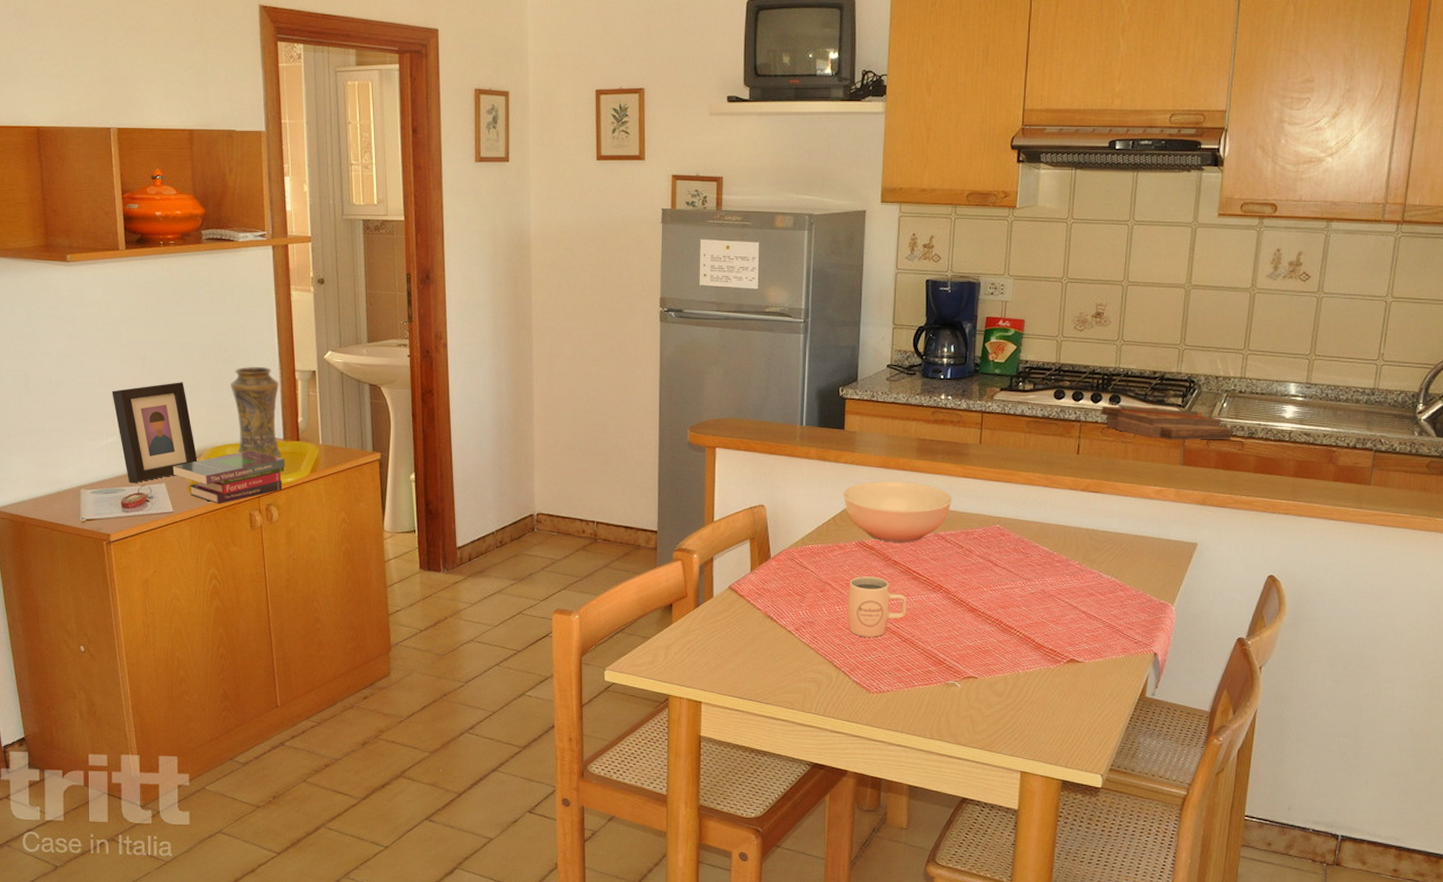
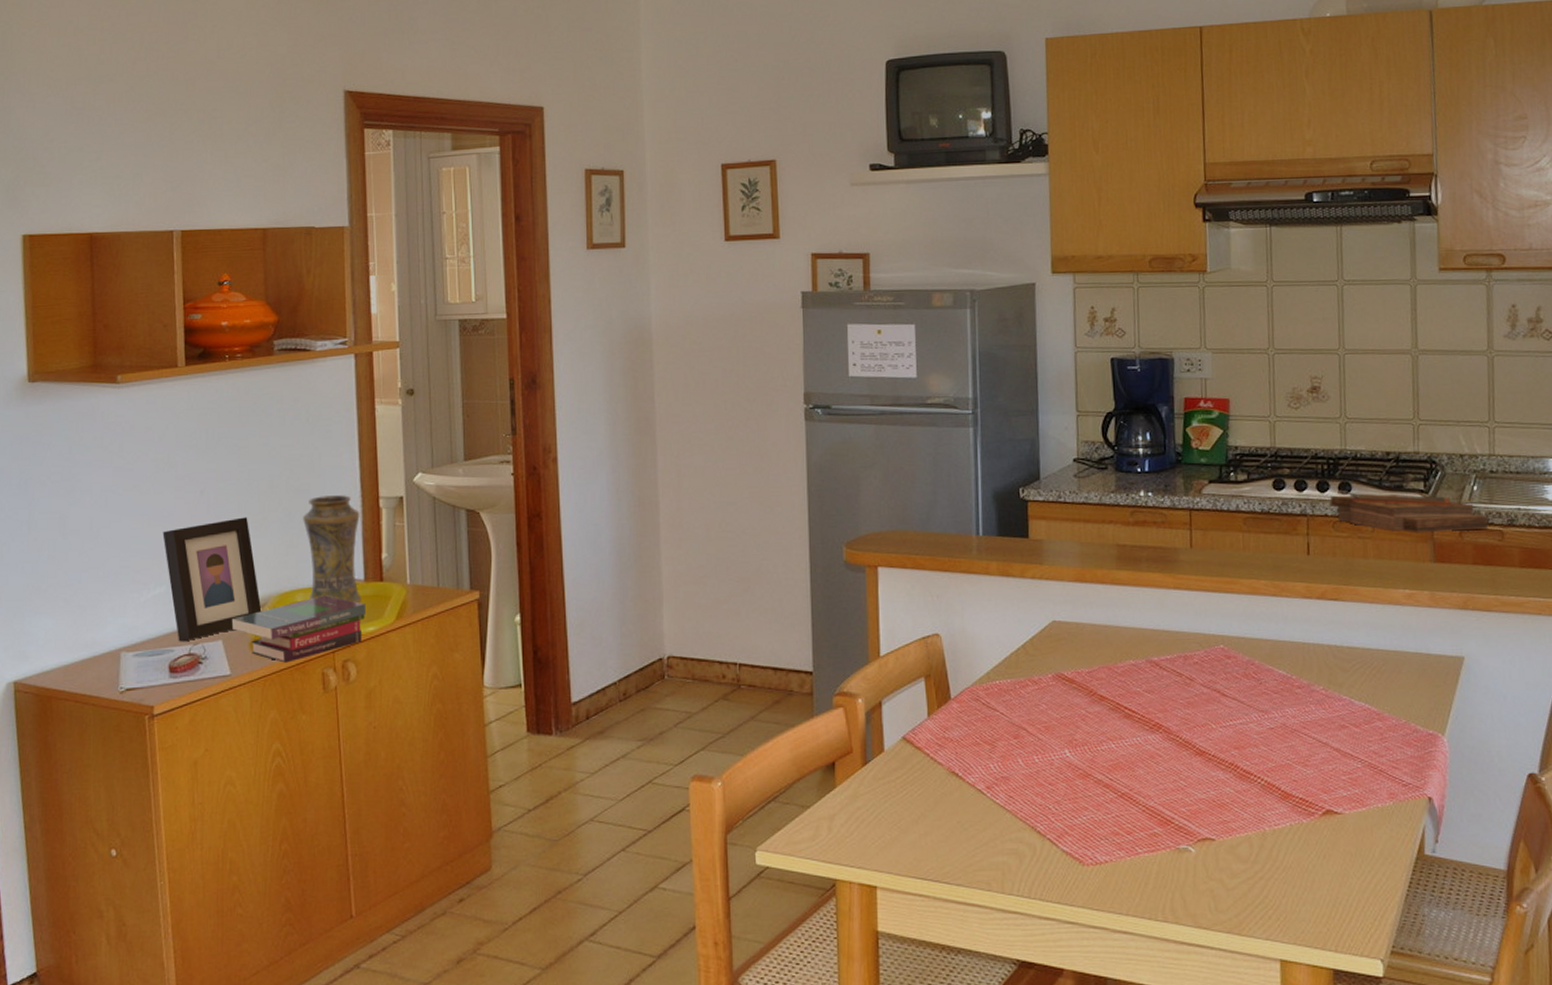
bowl: present [843,481,952,543] -> none [1033,597,1164,673]
mug: present [847,576,907,637] -> none [1047,716,1121,794]

